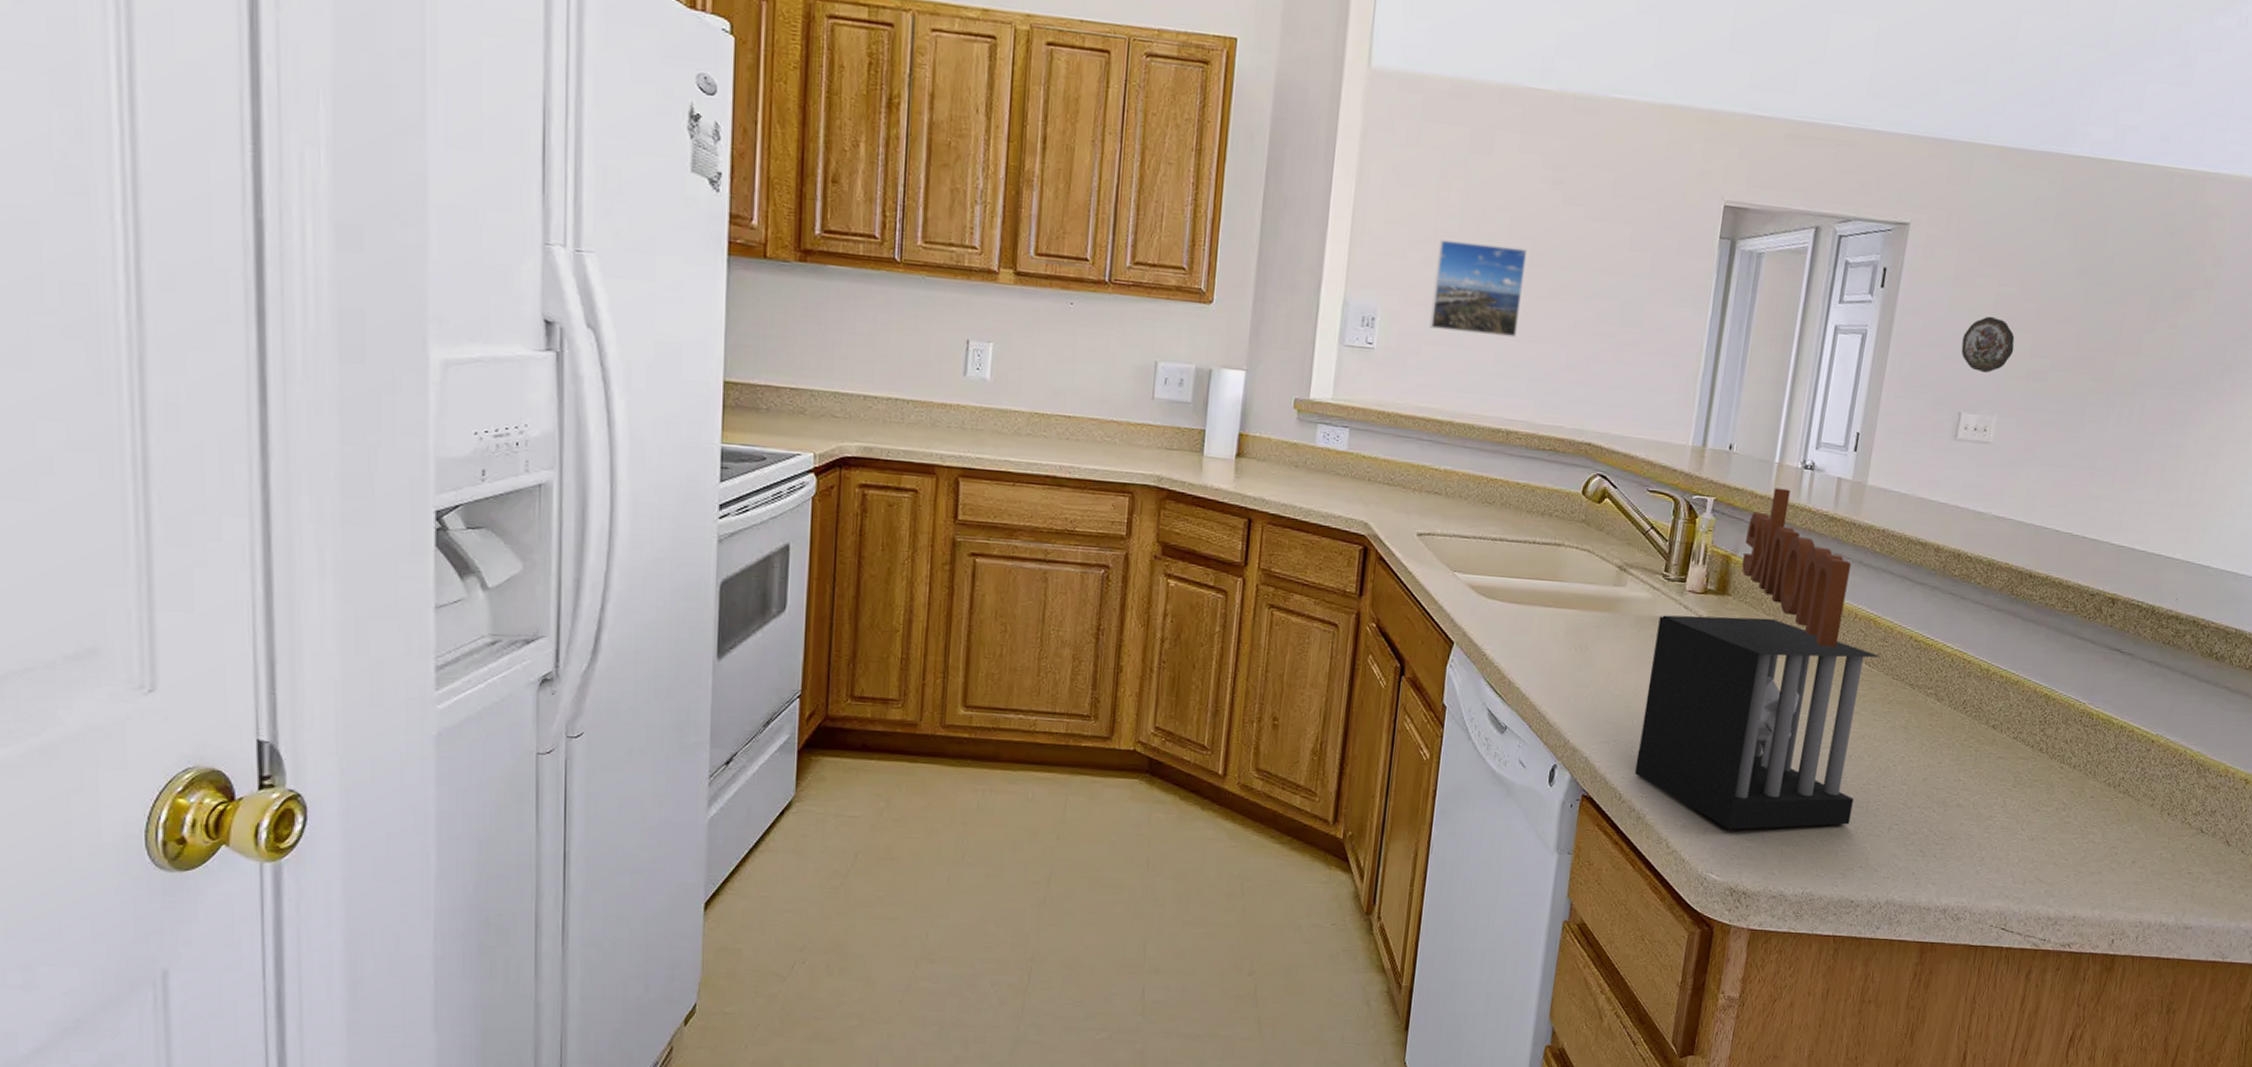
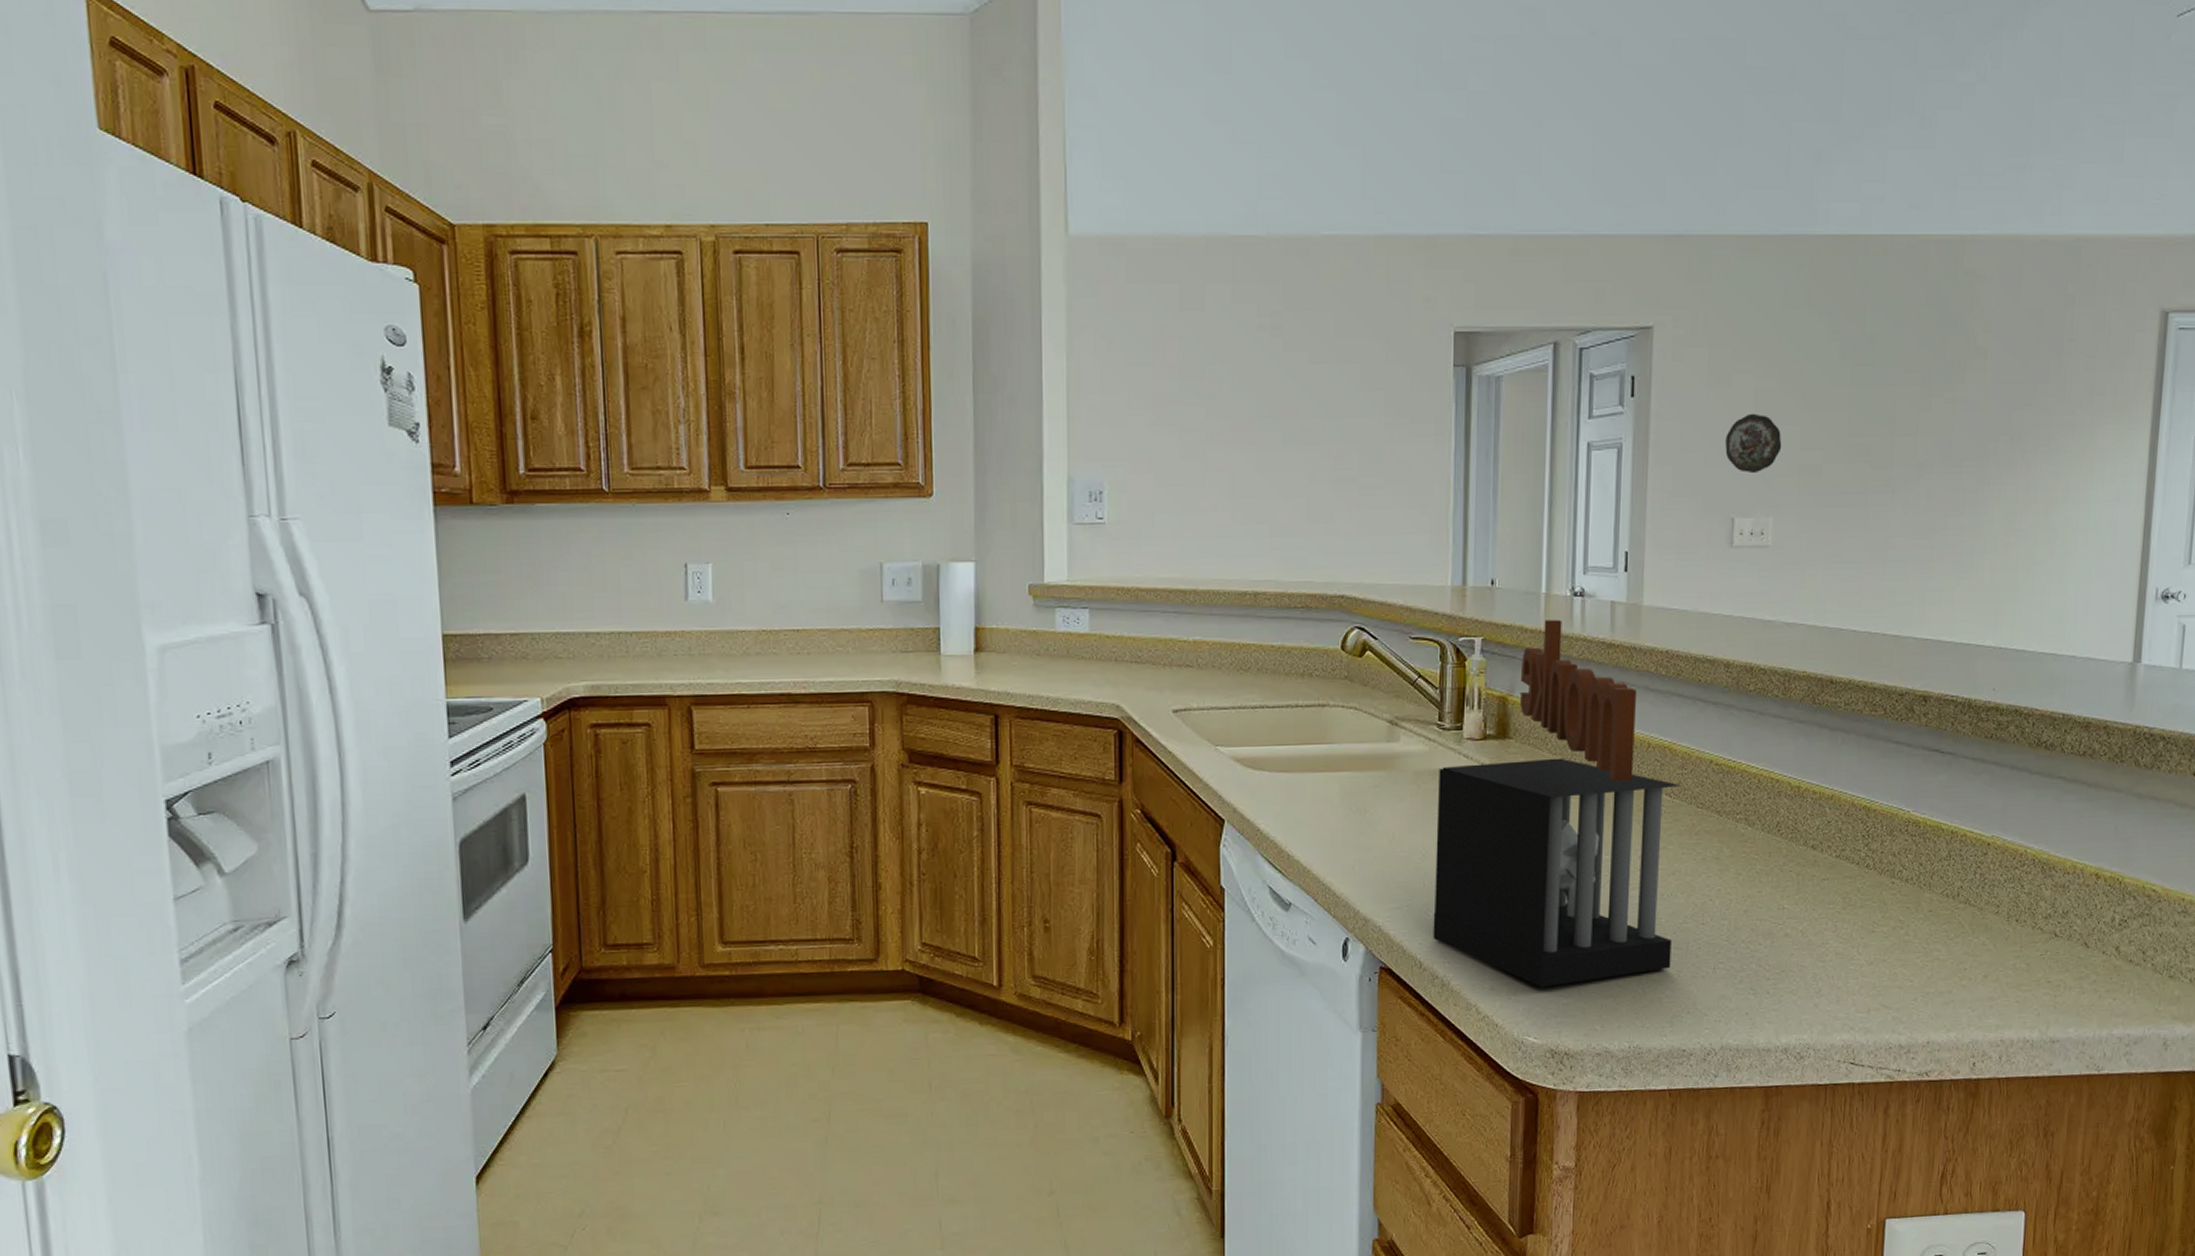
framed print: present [1429,240,1528,338] -> none [1160,402,1254,496]

